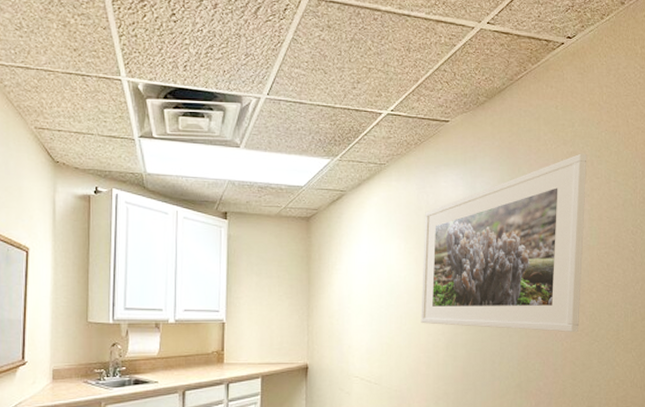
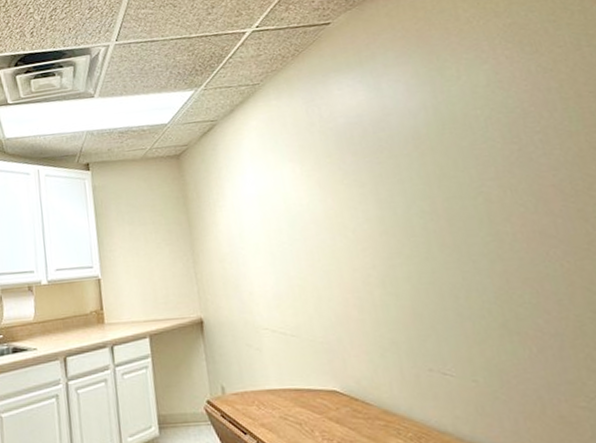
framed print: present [421,153,587,333] -> none [320,21,585,258]

